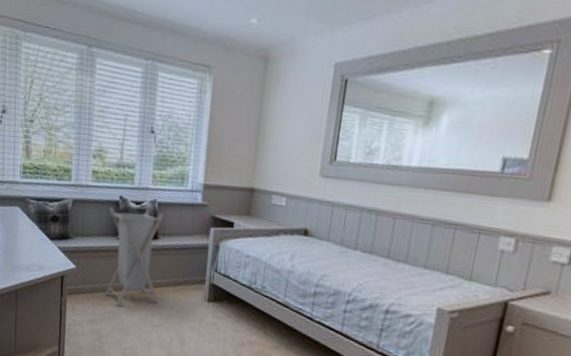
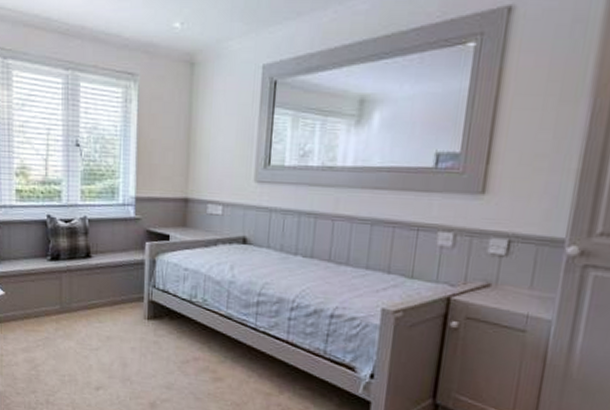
laundry hamper: present [105,207,165,306] -> none [37,226,96,331]

